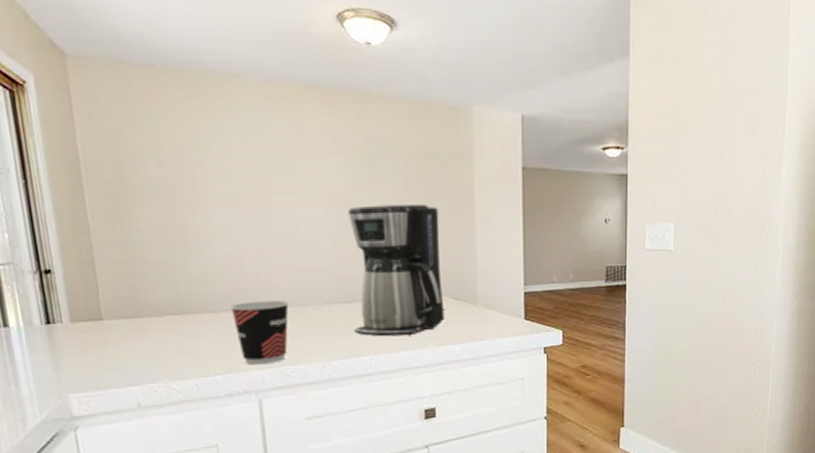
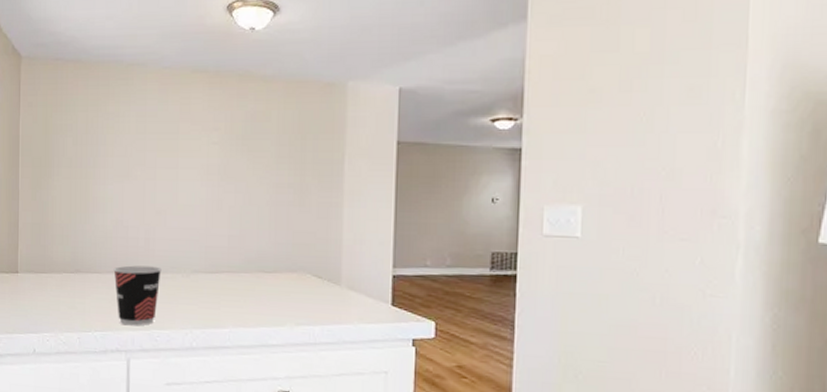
coffee maker: present [347,203,446,337] -> none [216,178,307,312]

